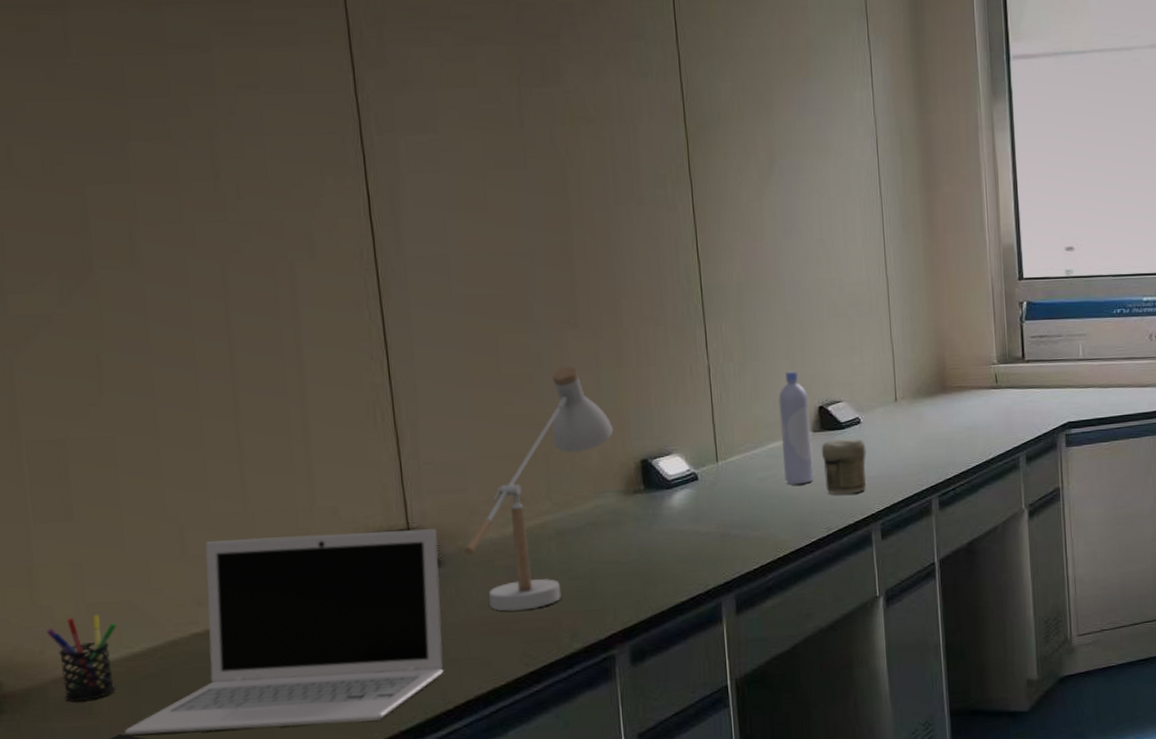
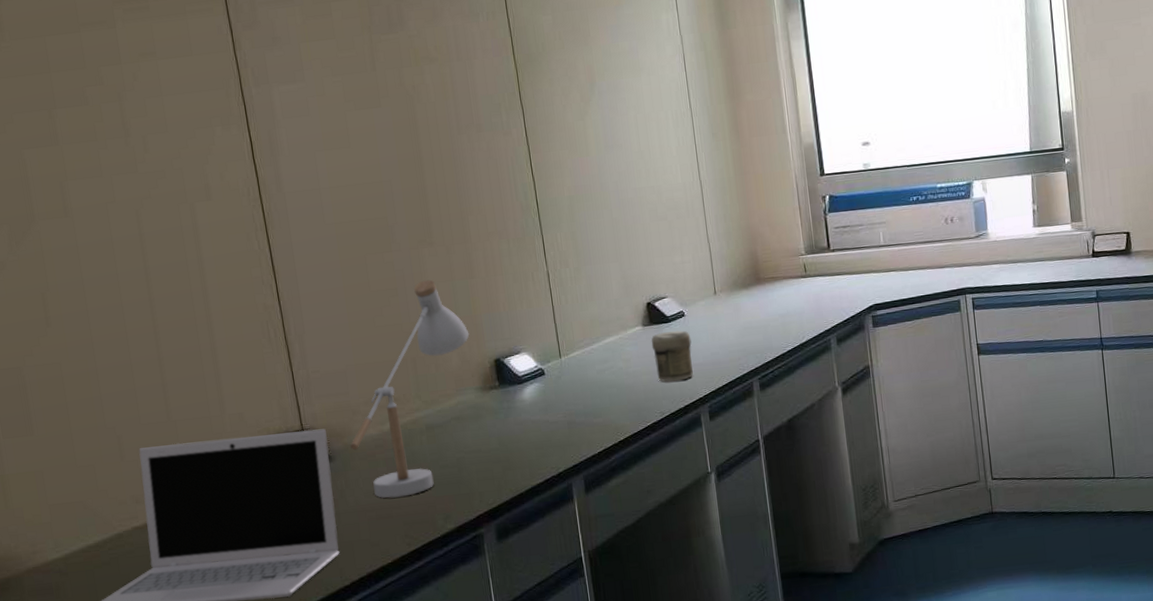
pen holder: present [46,614,118,702] -> none [18,513,76,588]
bottle: present [778,371,815,485] -> none [610,272,647,375]

